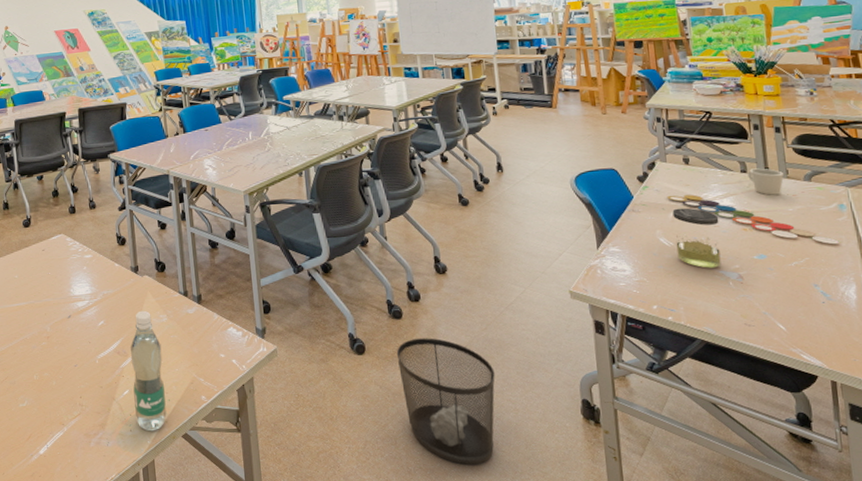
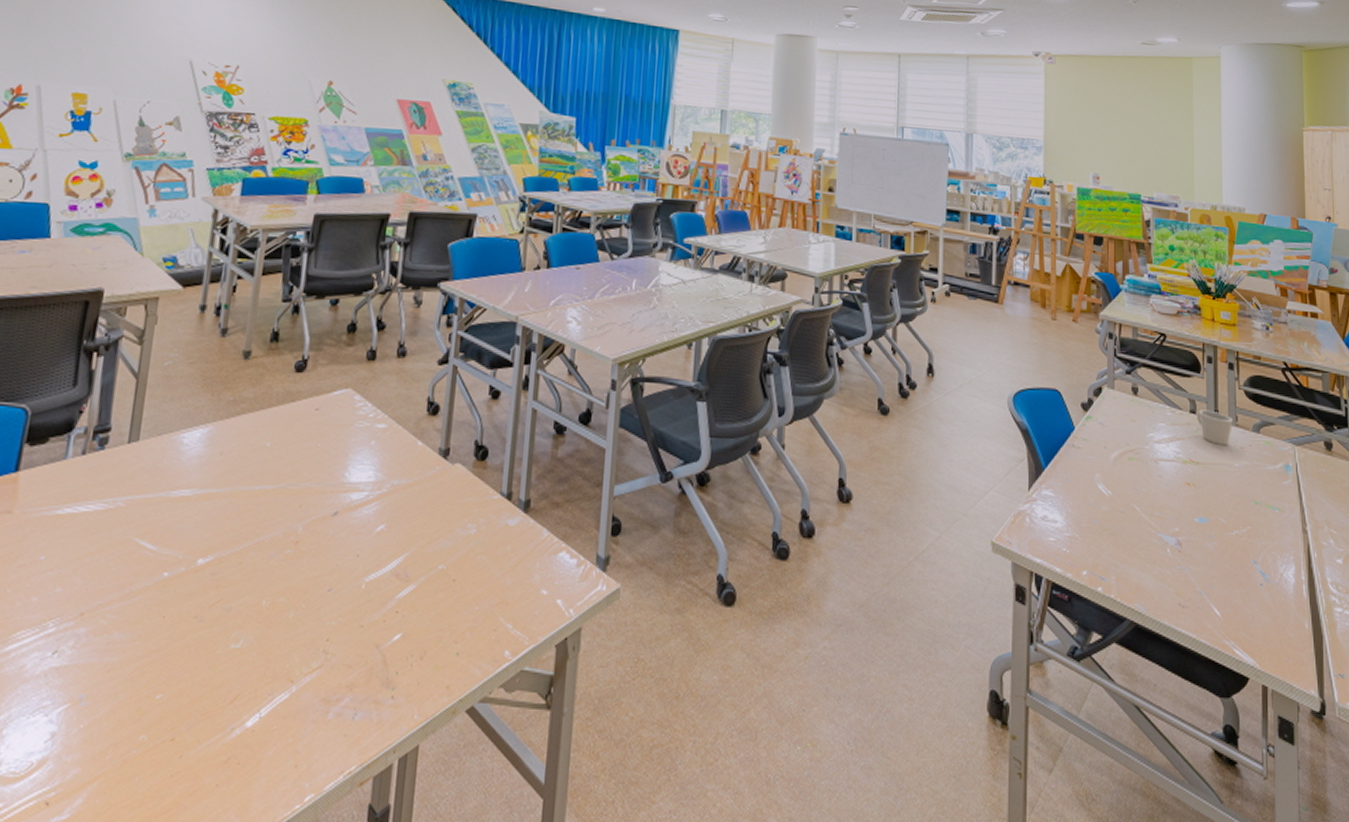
bottle: present [129,310,167,432] -> none [404,514,461,701]
waste bin: present [396,338,495,466] -> none [774,589,892,776]
paint palette: present [667,194,839,245] -> none [1110,432,1282,514]
jar: present [672,207,721,268] -> none [1115,448,1163,529]

